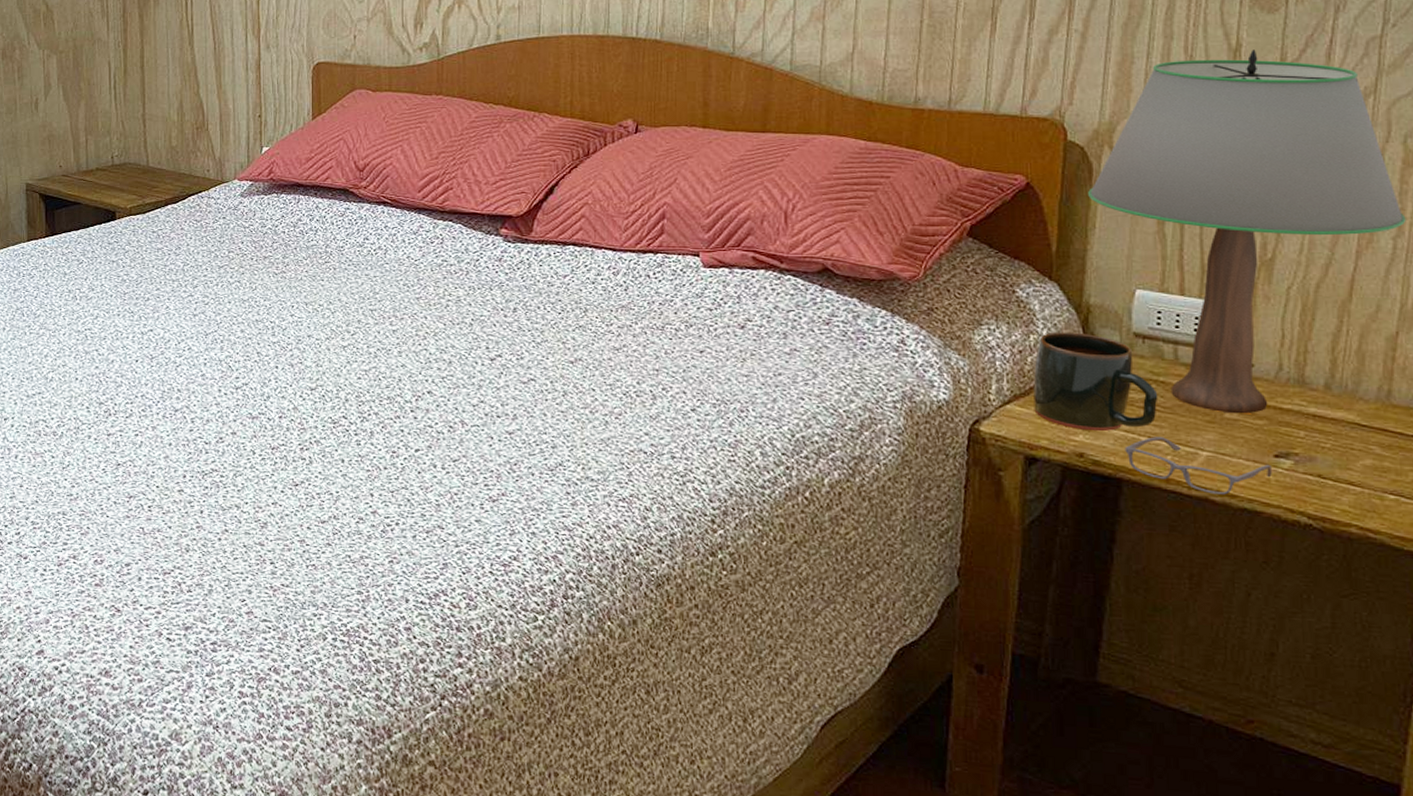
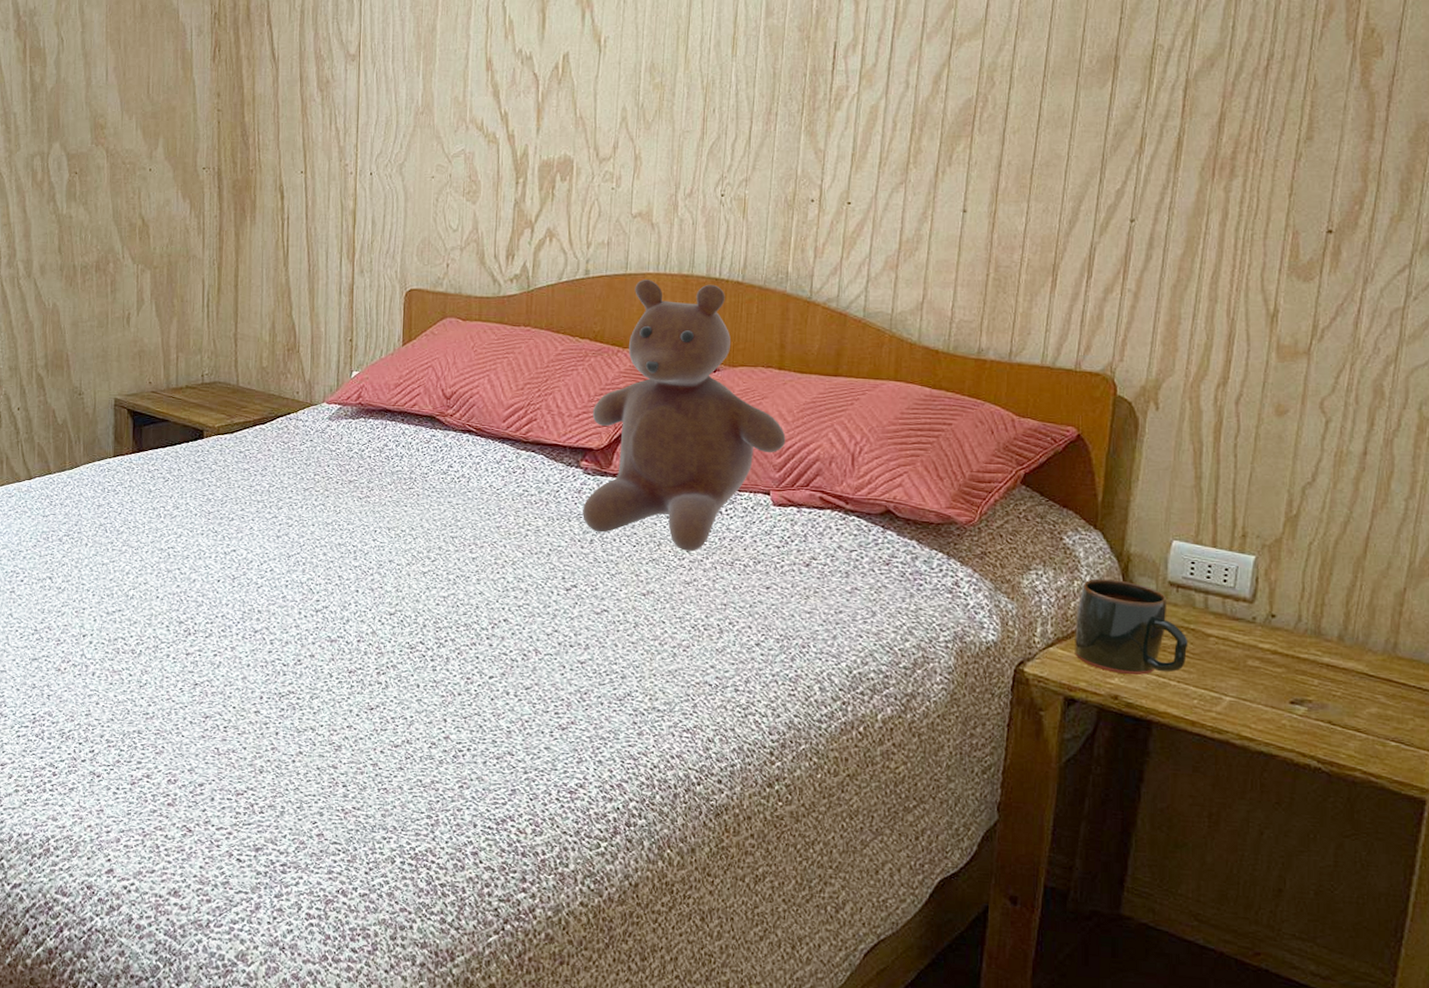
teddy bear: none [504,42,714,317] -> present [582,279,786,552]
table lamp: present [1088,50,1406,414] -> none [1133,316,1418,662]
eyeglasses: present [1125,437,1272,495] -> none [1156,681,1287,739]

